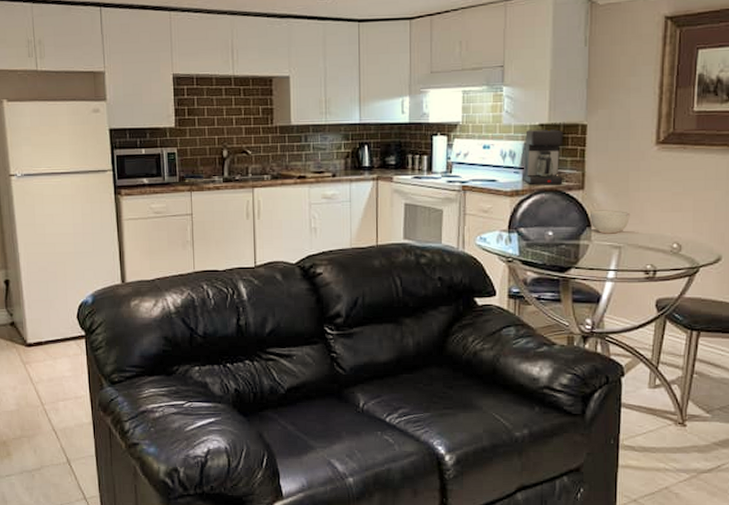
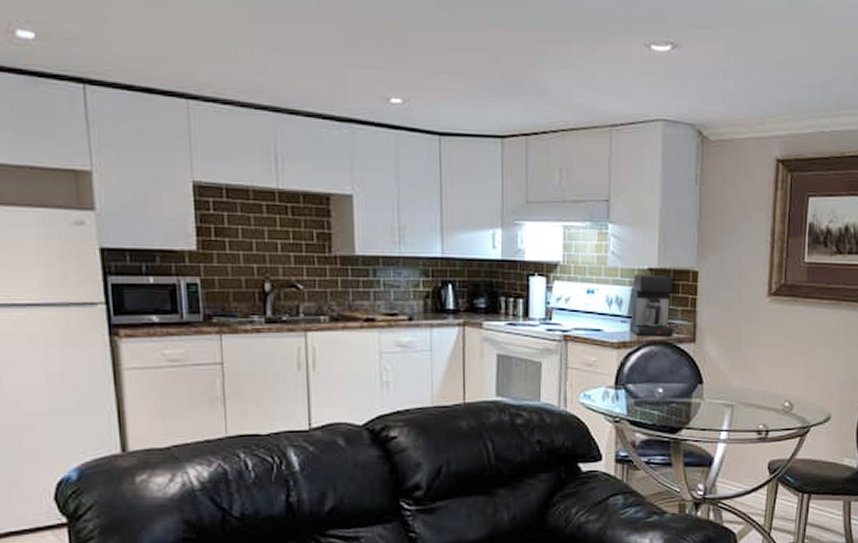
bowl: present [589,210,630,234] -> none [701,365,742,391]

